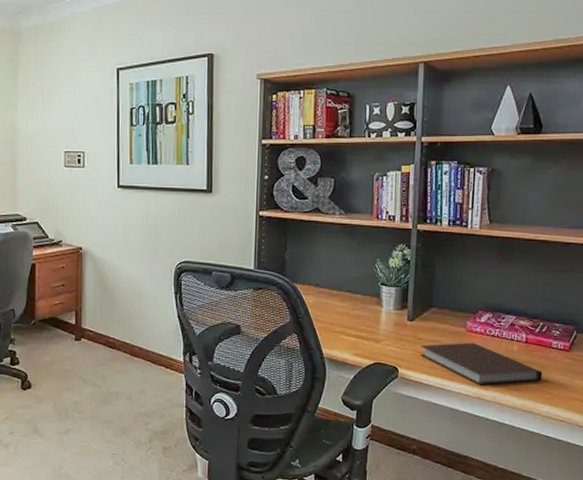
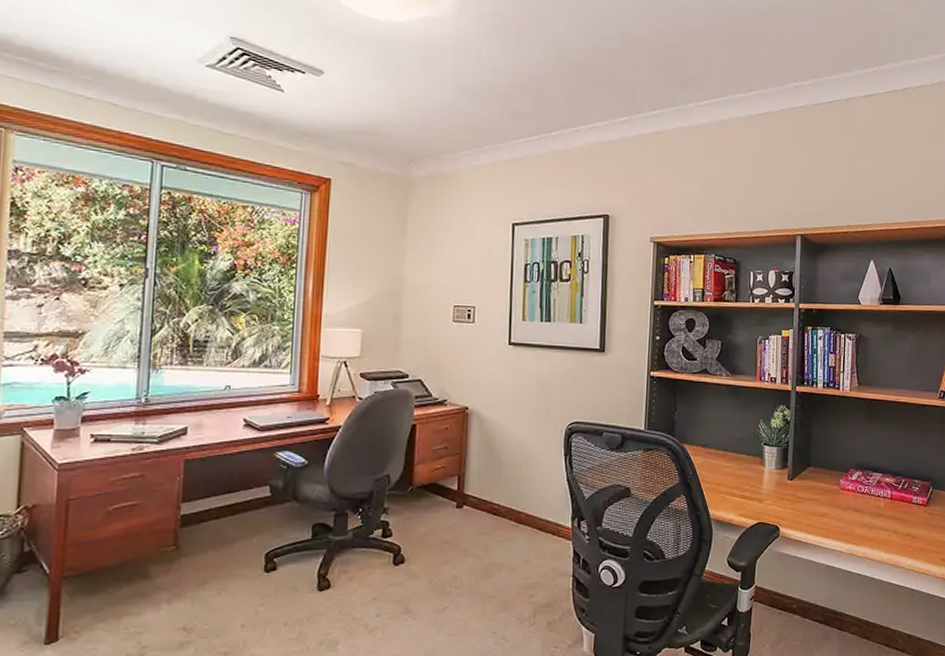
notebook: present [420,343,543,386] -> none [799,500,905,542]

